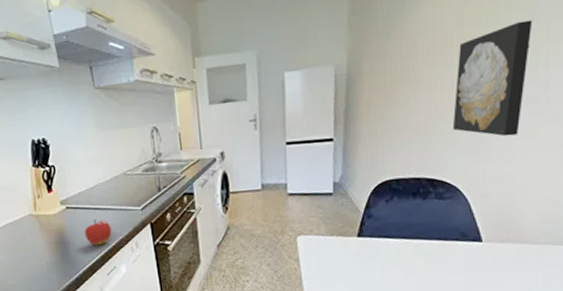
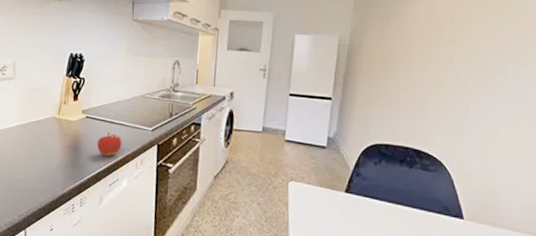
wall art: present [452,20,533,137] -> none [439,26,514,124]

